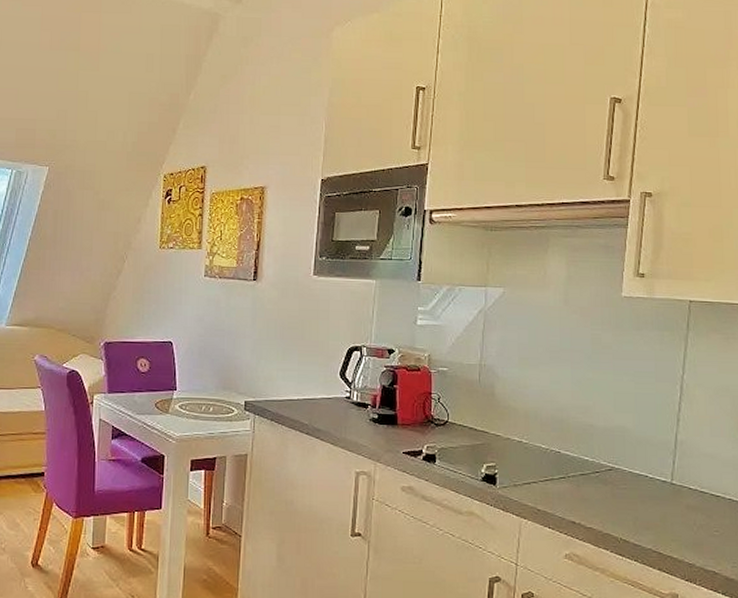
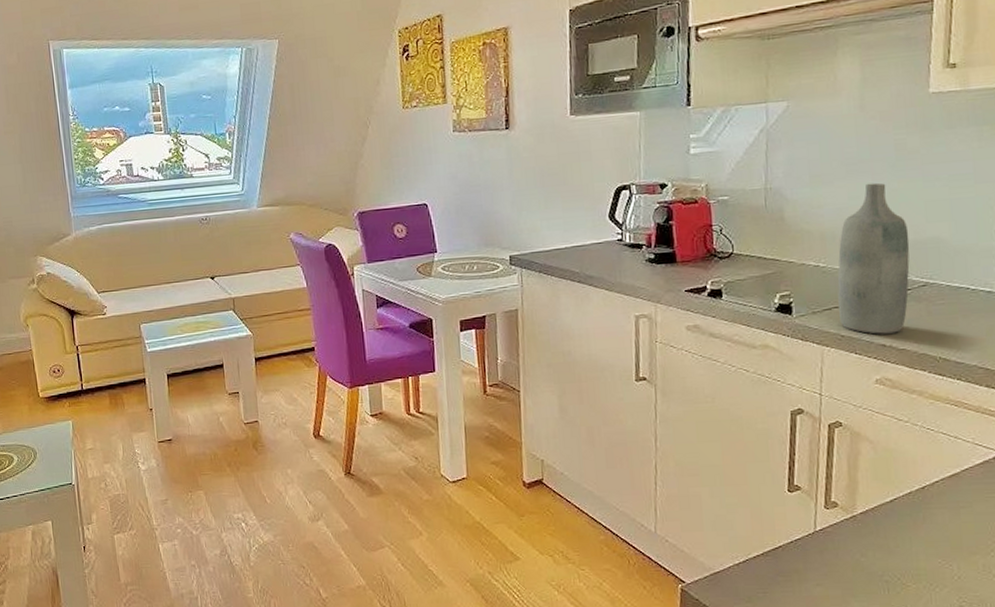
bottle: none [537,370,600,512] -> present [837,182,910,334]

